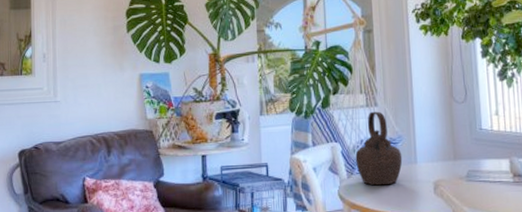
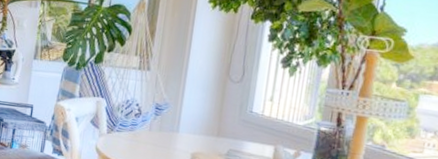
teapot: present [355,111,403,186] -> none [117,75,166,148]

